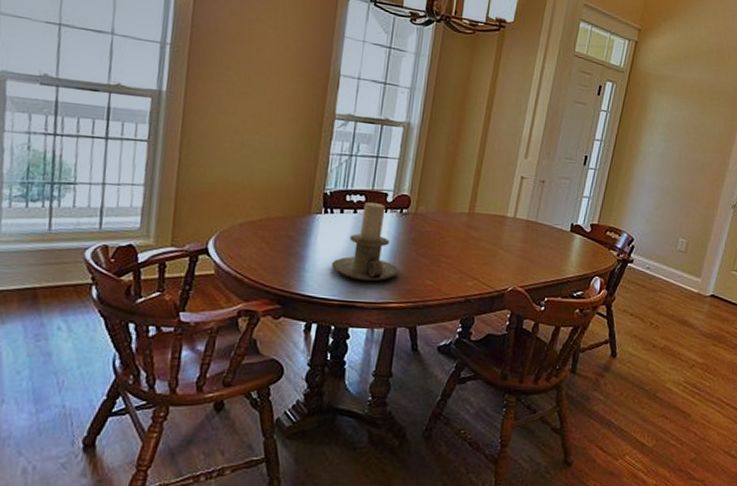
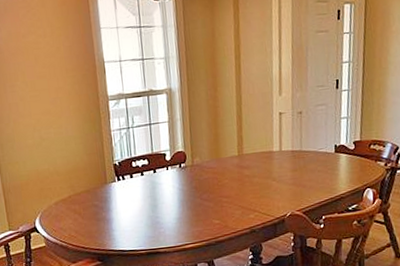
candle holder: present [332,202,400,282] -> none [133,163,190,231]

